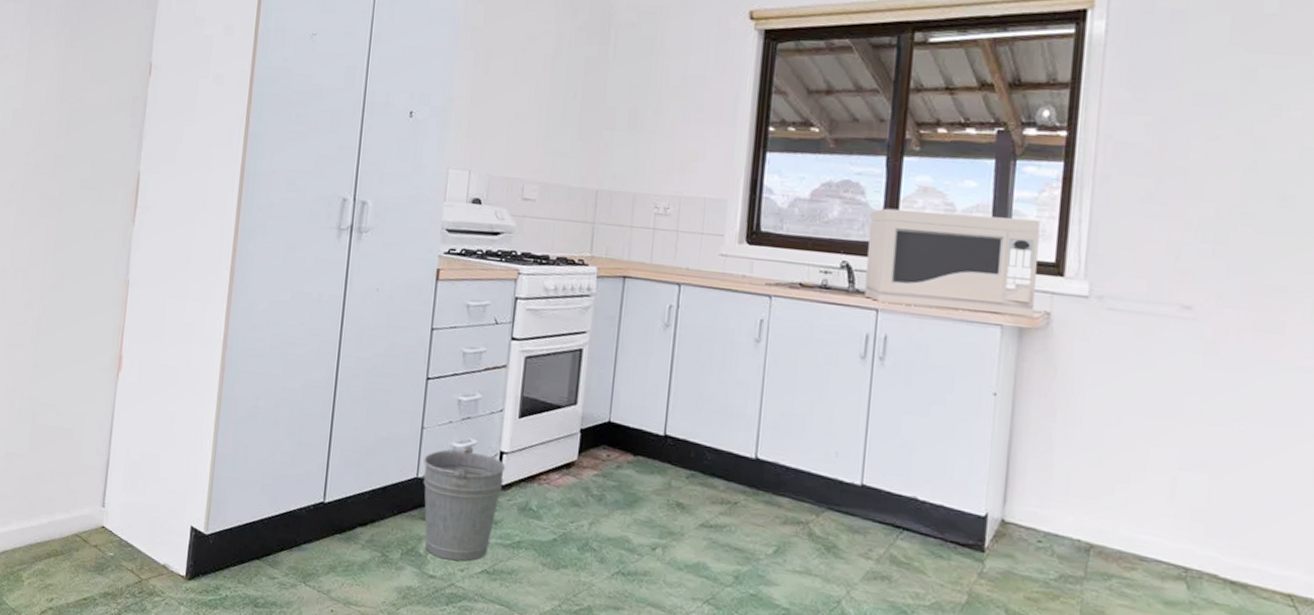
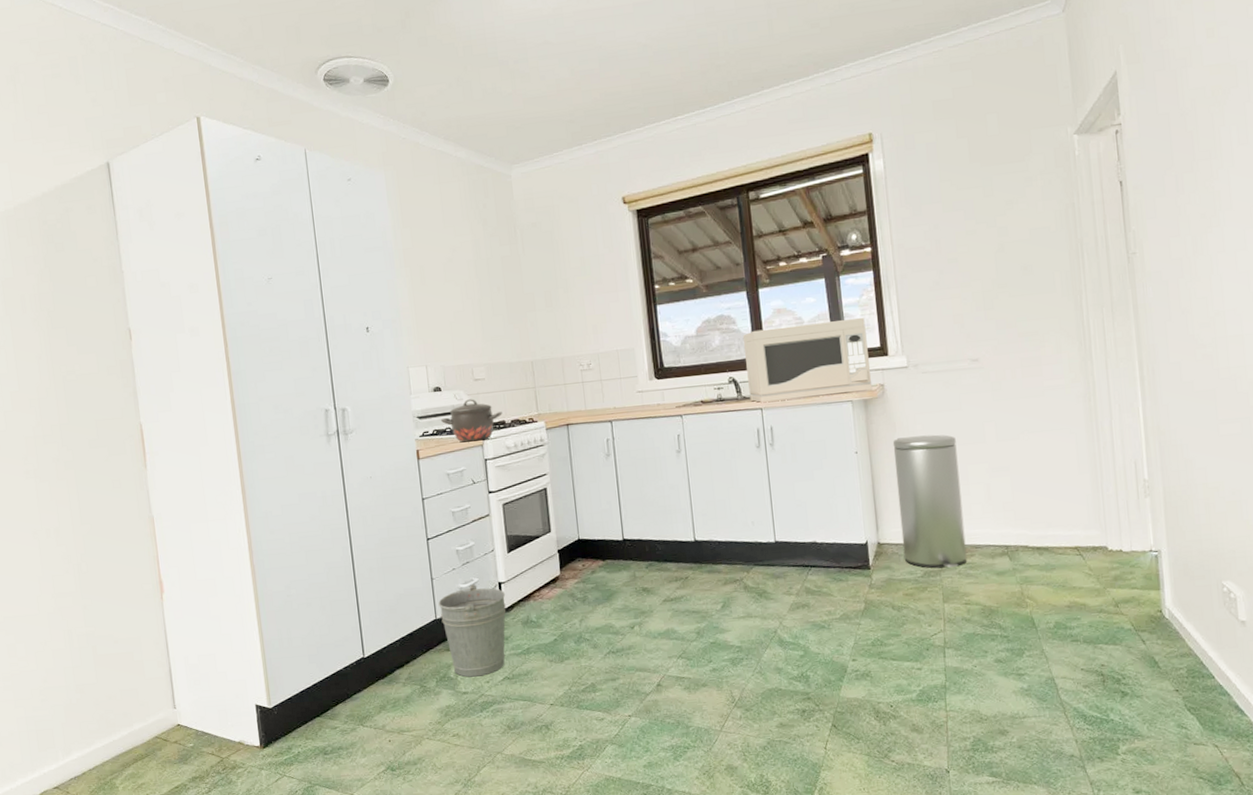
cooking pot: none [474,220,548,274] -> present [441,399,503,443]
pedal bin: none [1035,387,1139,579] -> present [892,434,967,569]

